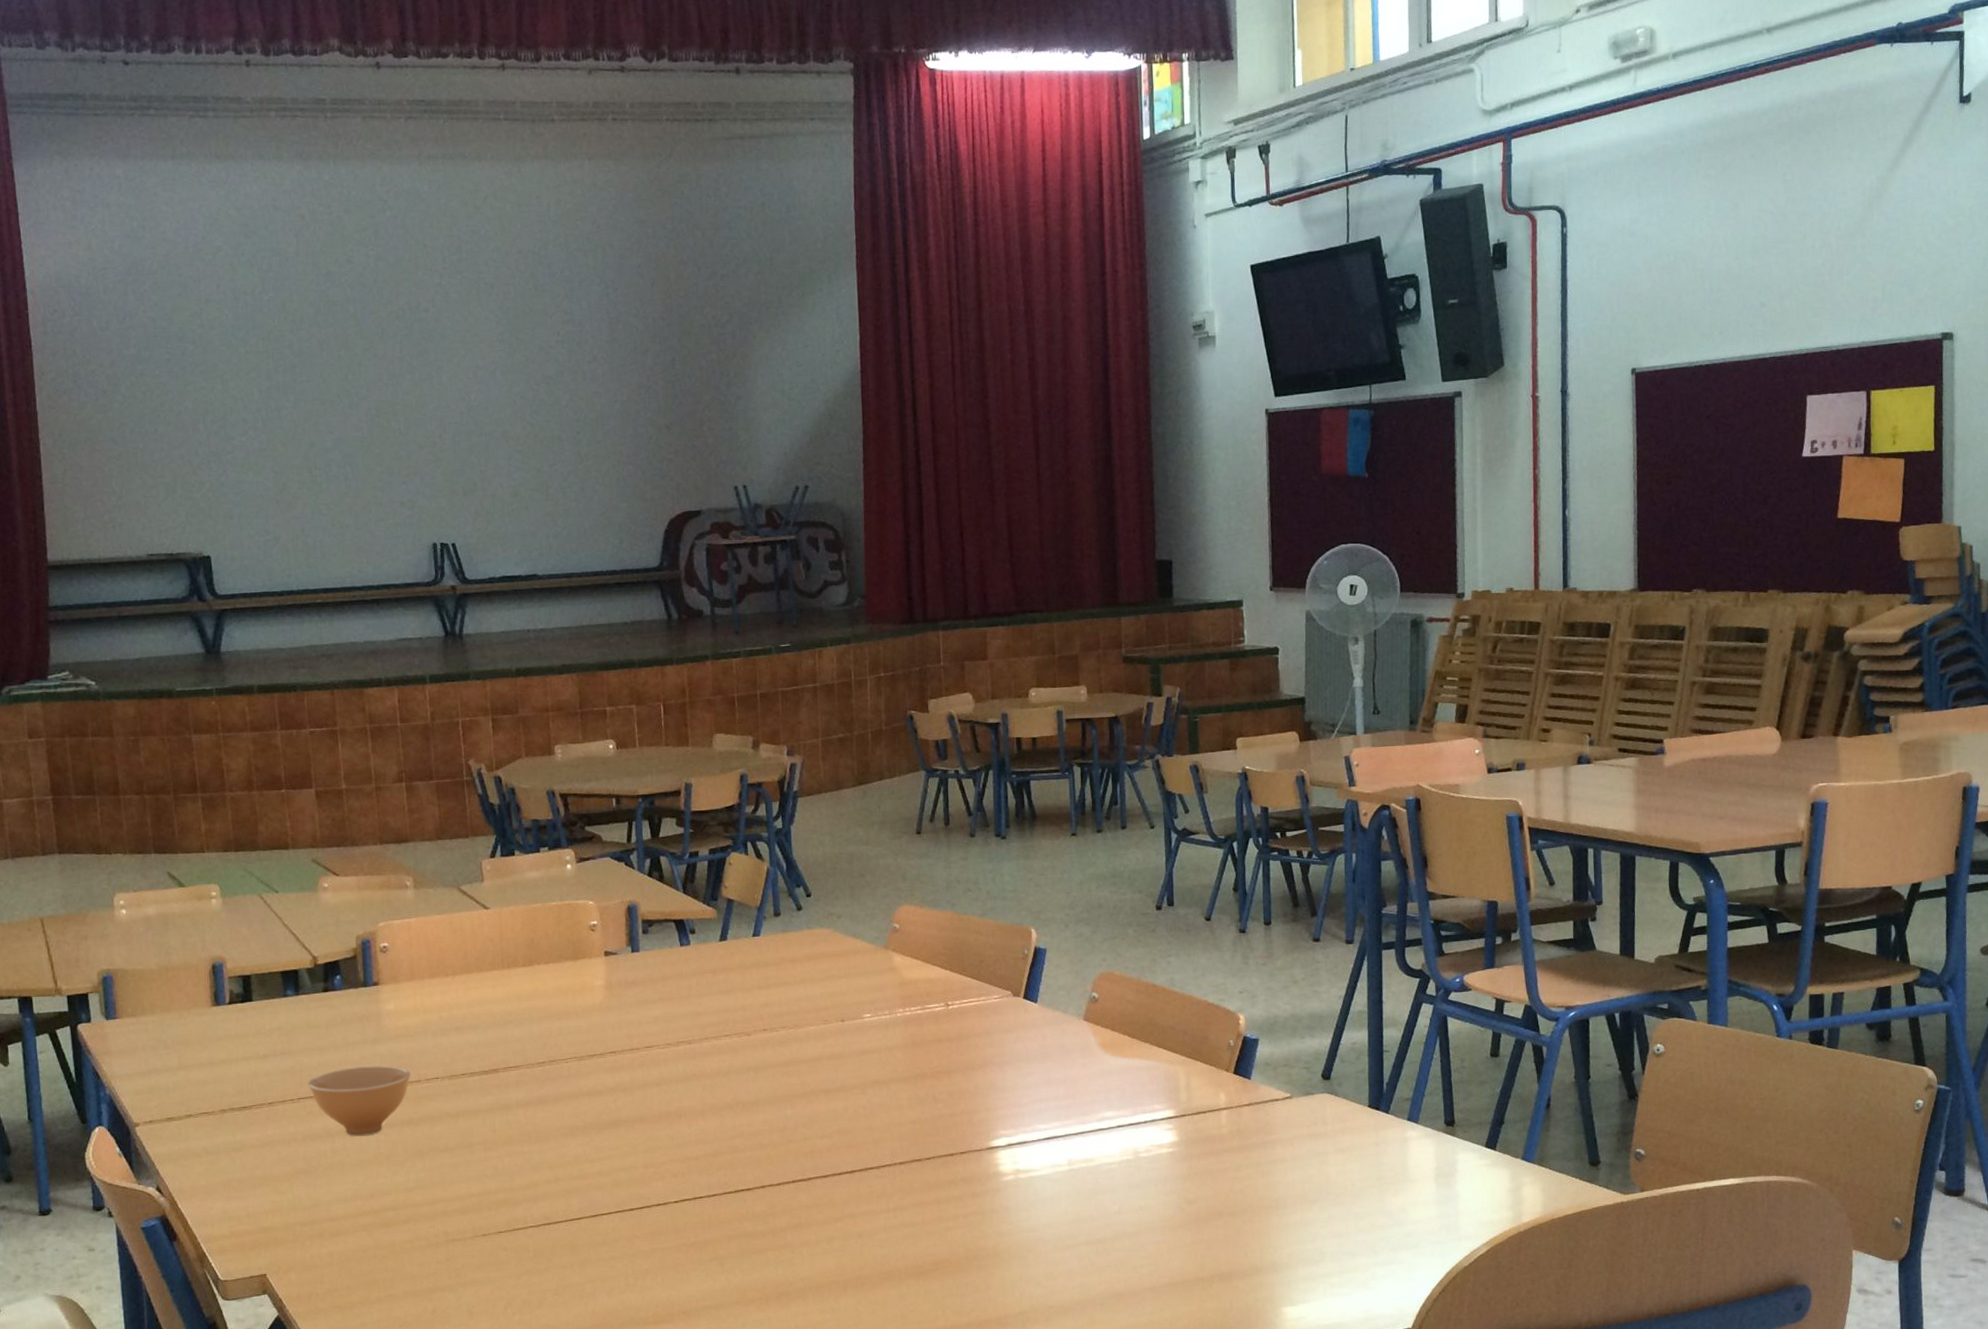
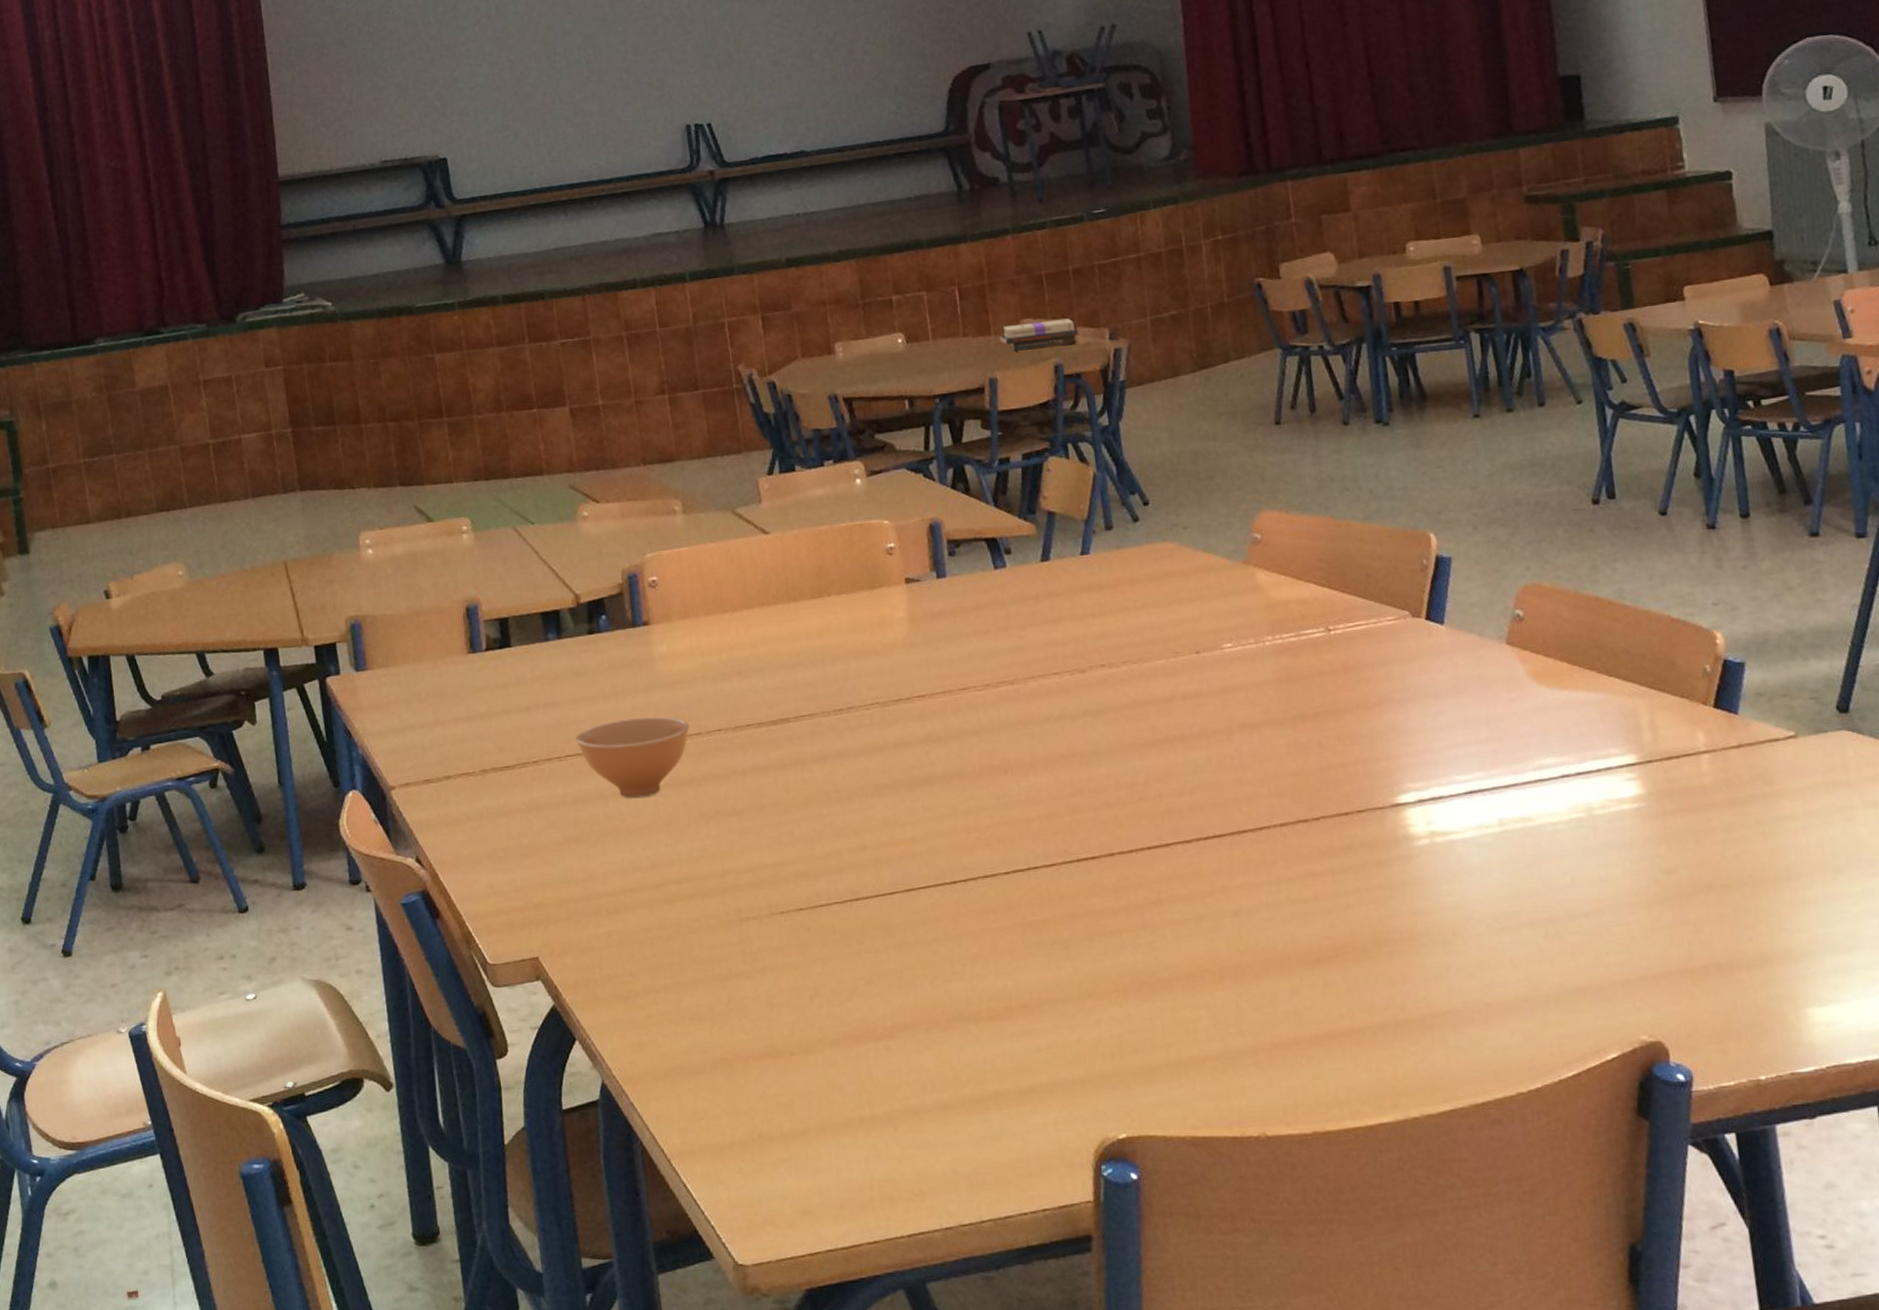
books: none [696,735,762,761] -> present [999,318,1079,351]

